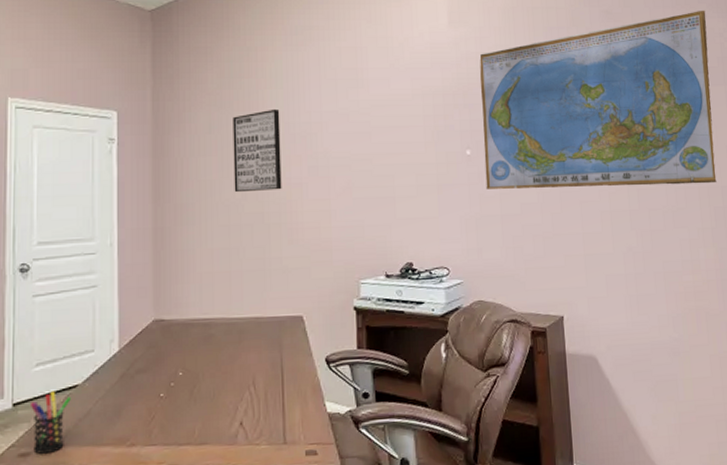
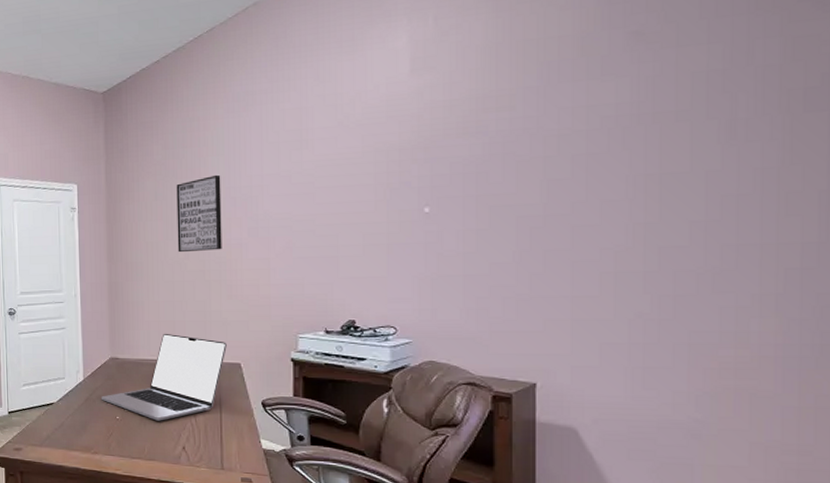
pen holder: present [31,391,71,454] -> none [21,406,49,451]
laptop: none [142,286,288,394] -> present [102,333,227,421]
world map: present [479,10,717,190] -> none [446,10,809,248]

